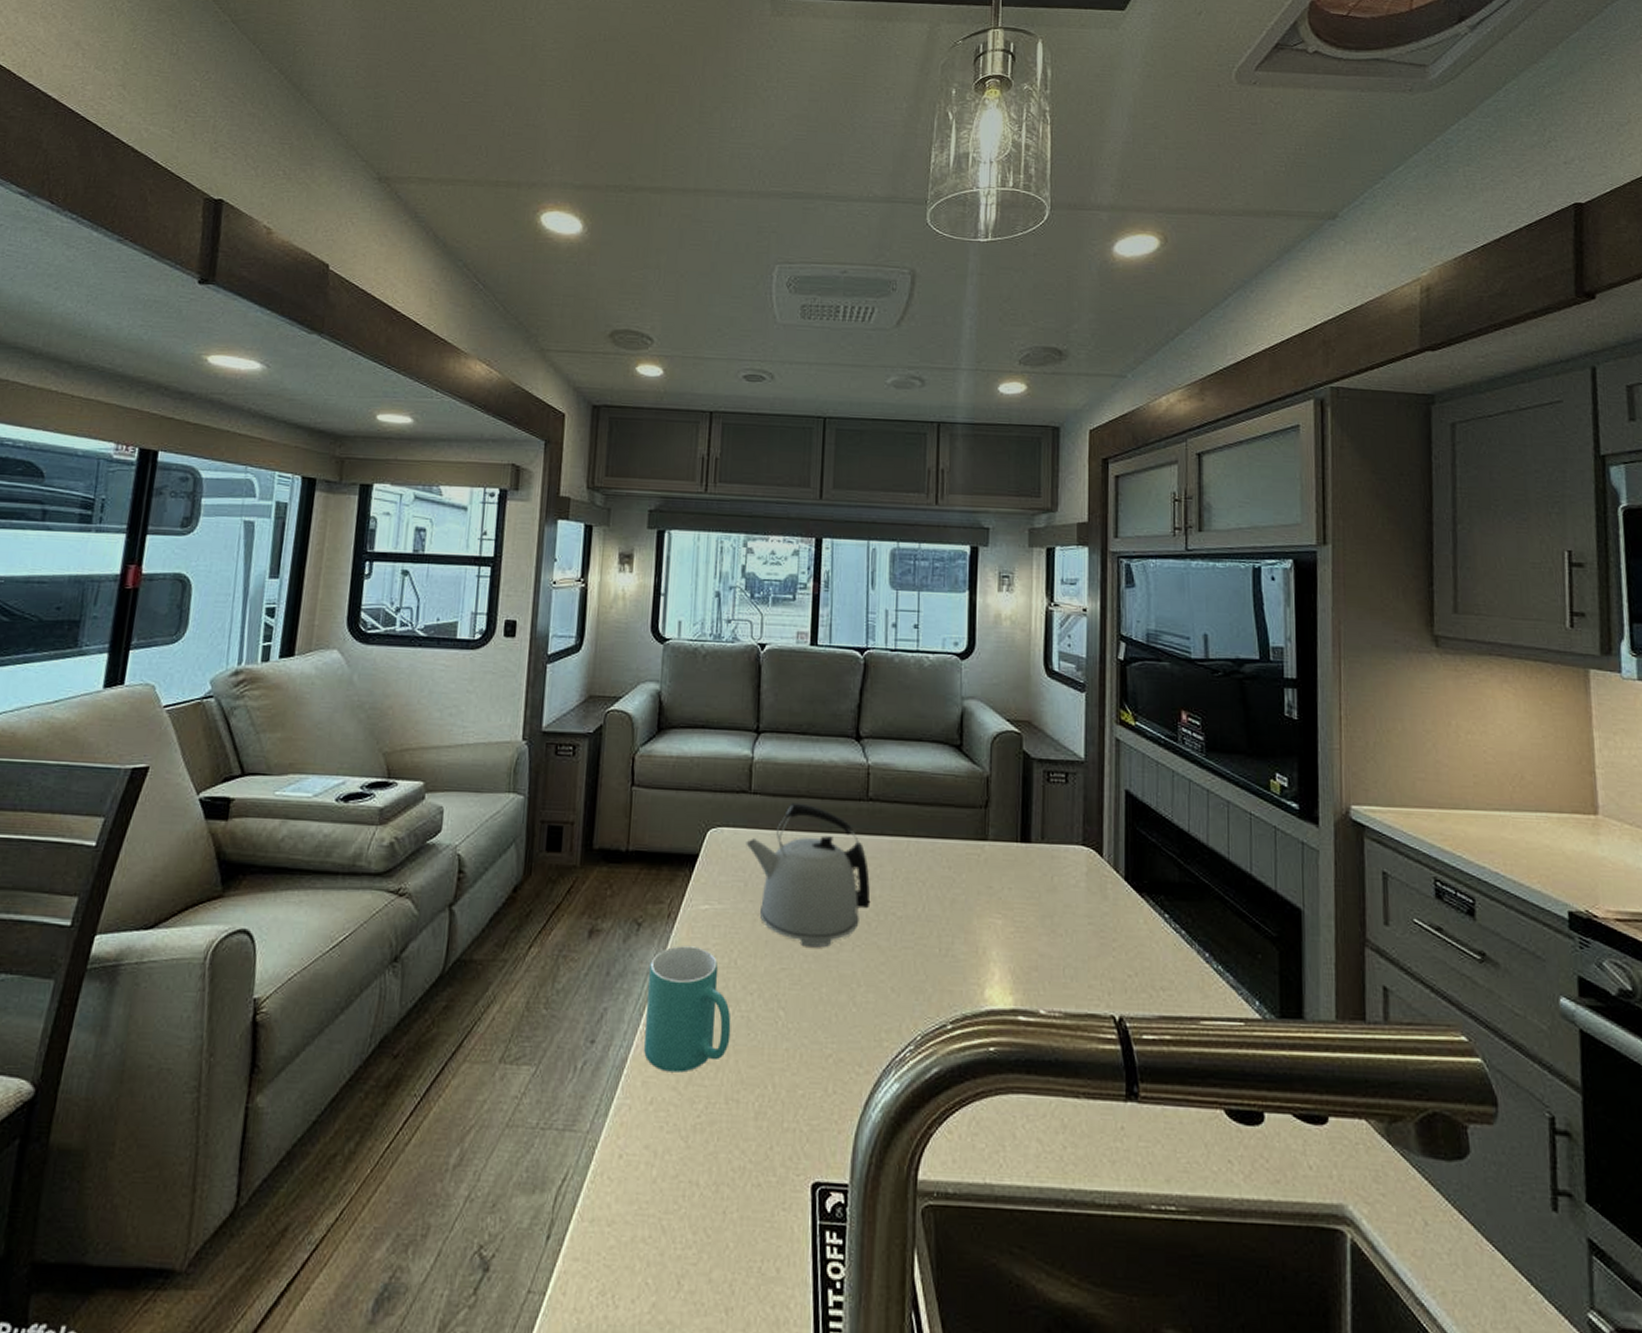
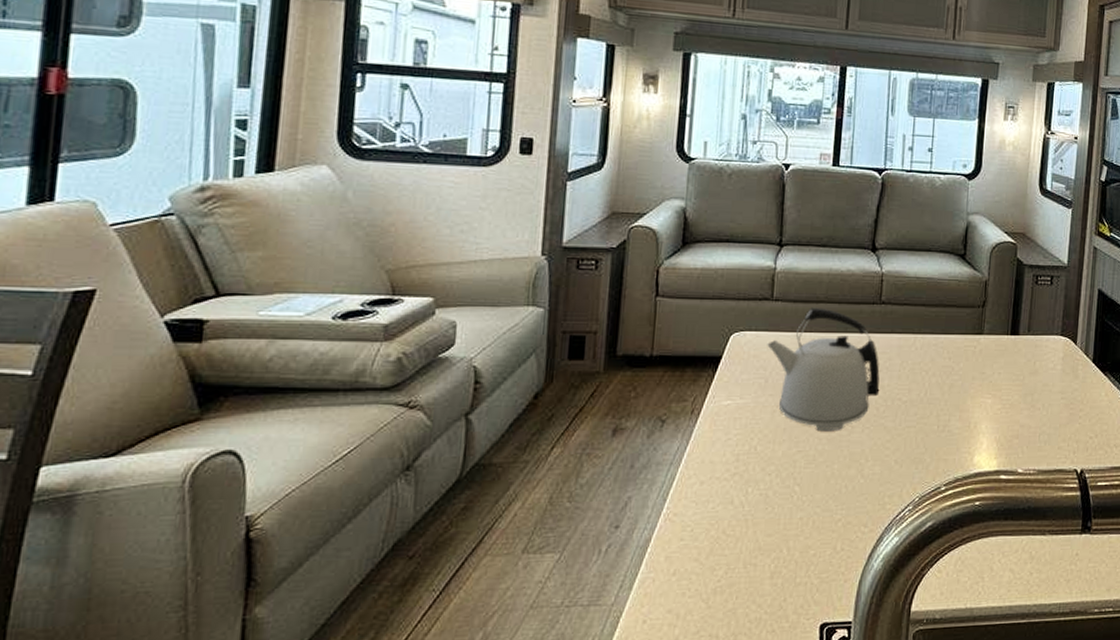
mug: present [644,945,731,1073] -> none [667,437,751,547]

